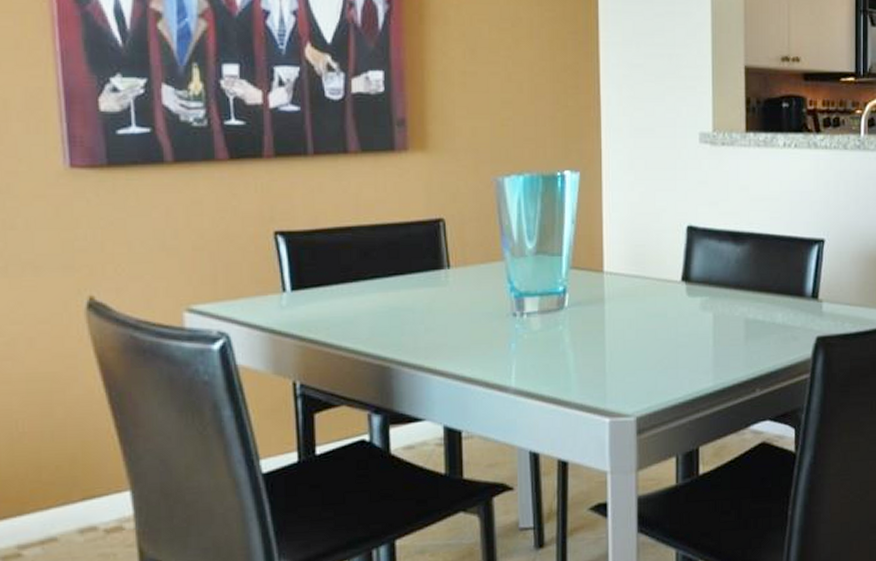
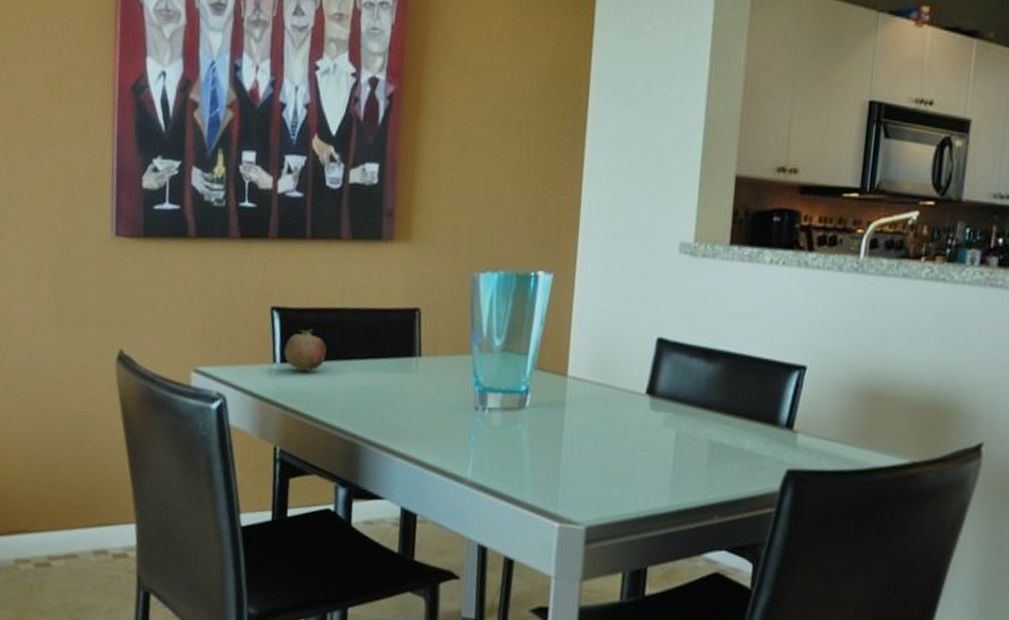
fruit: none [295,251,344,297] -> present [284,329,327,372]

